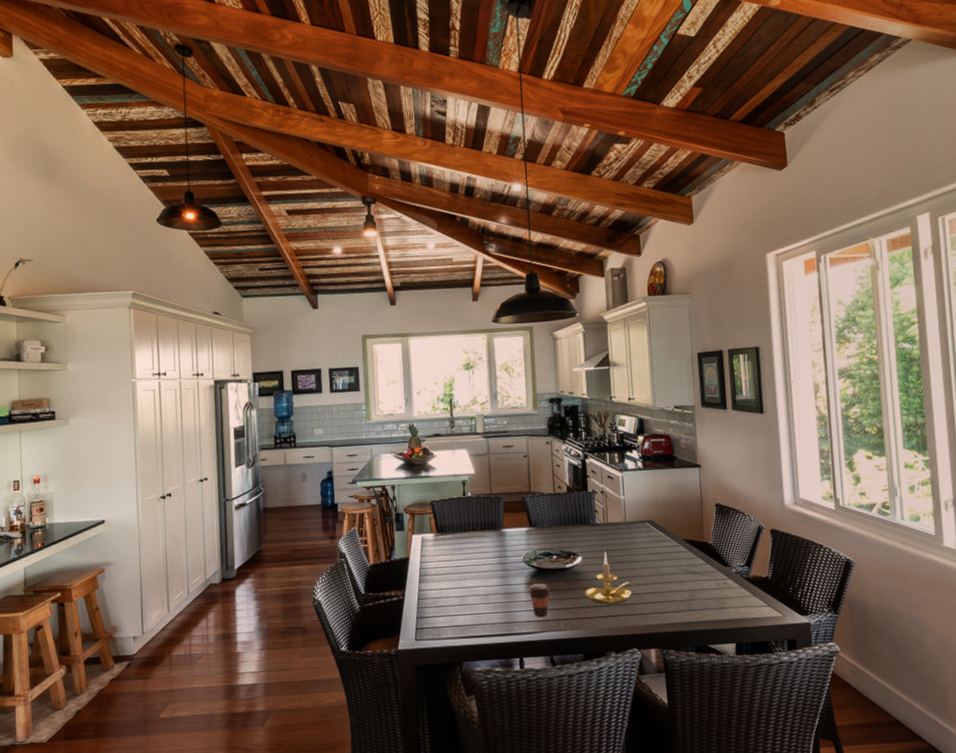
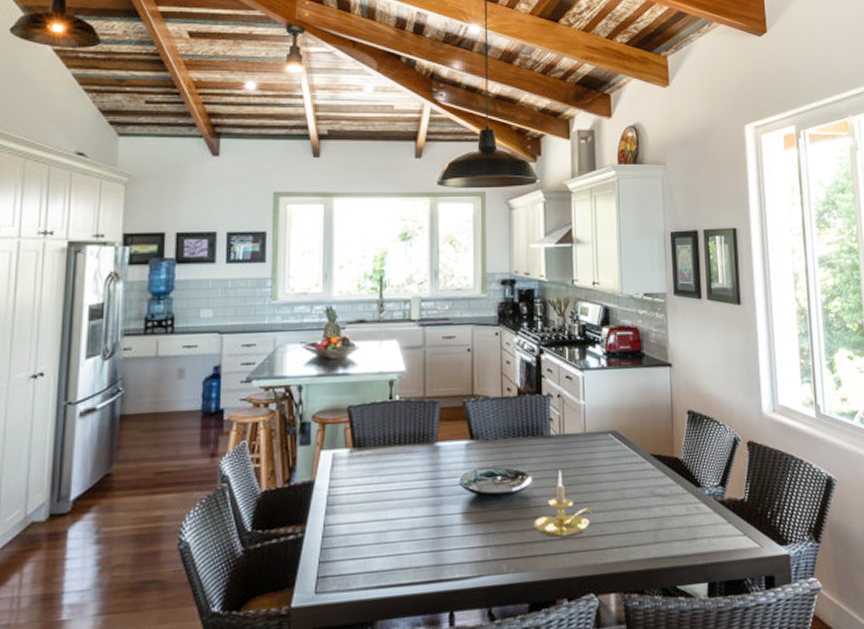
coffee cup: present [528,582,551,617] -> none [464,511,493,556]

